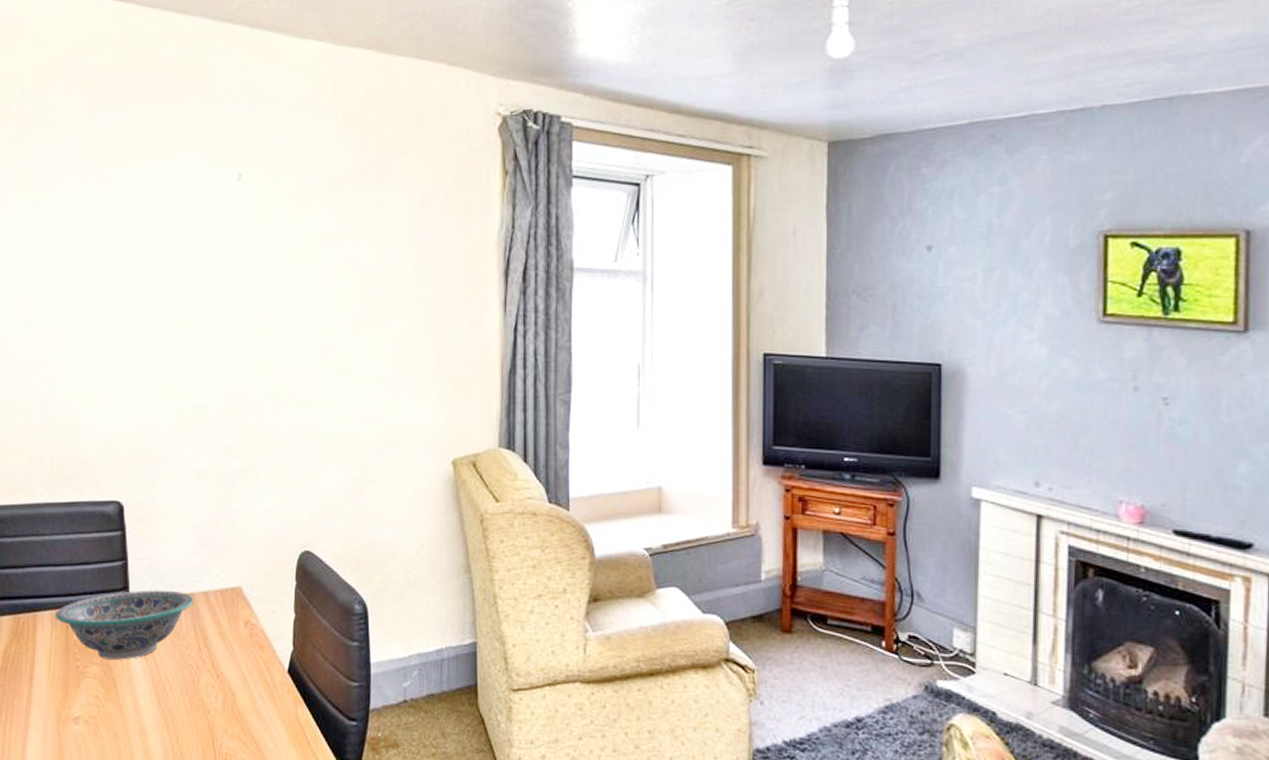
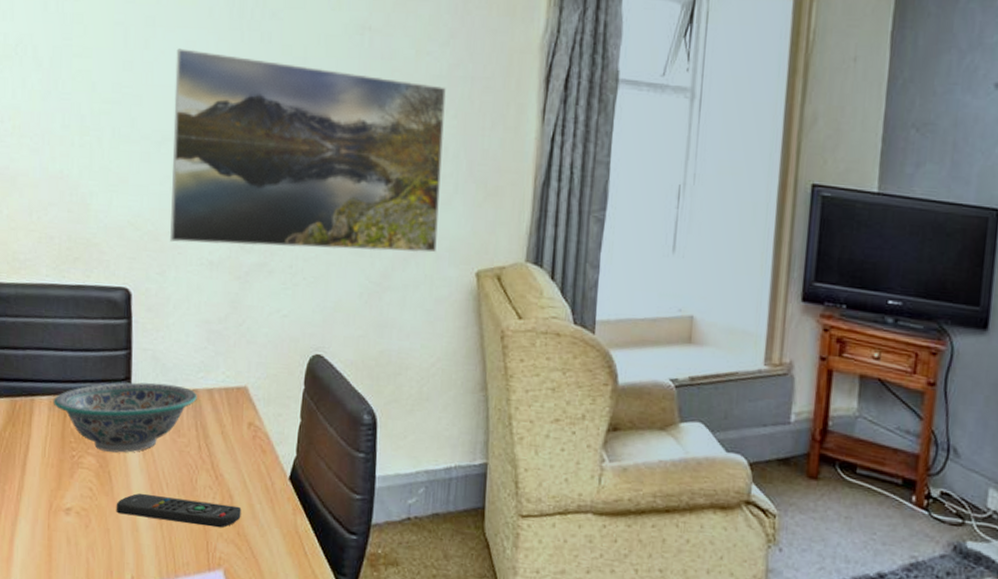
remote control: none [122,697,244,725] -> present [116,493,241,528]
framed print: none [151,269,412,453] -> present [170,48,447,253]

